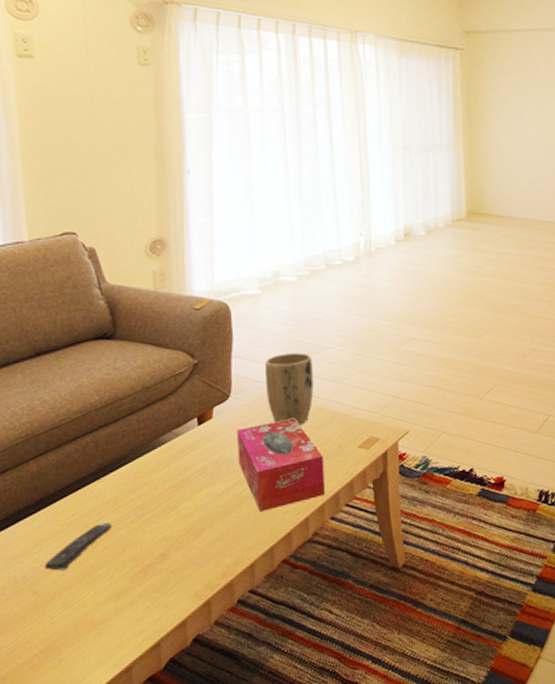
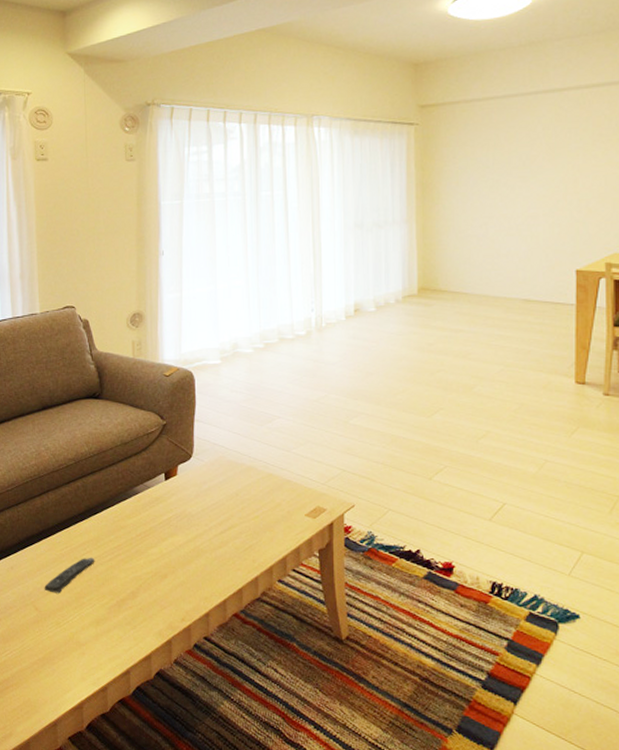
tissue box: present [237,419,325,512] -> none [197,482,273,566]
plant pot: present [264,353,314,426] -> none [222,420,265,489]

